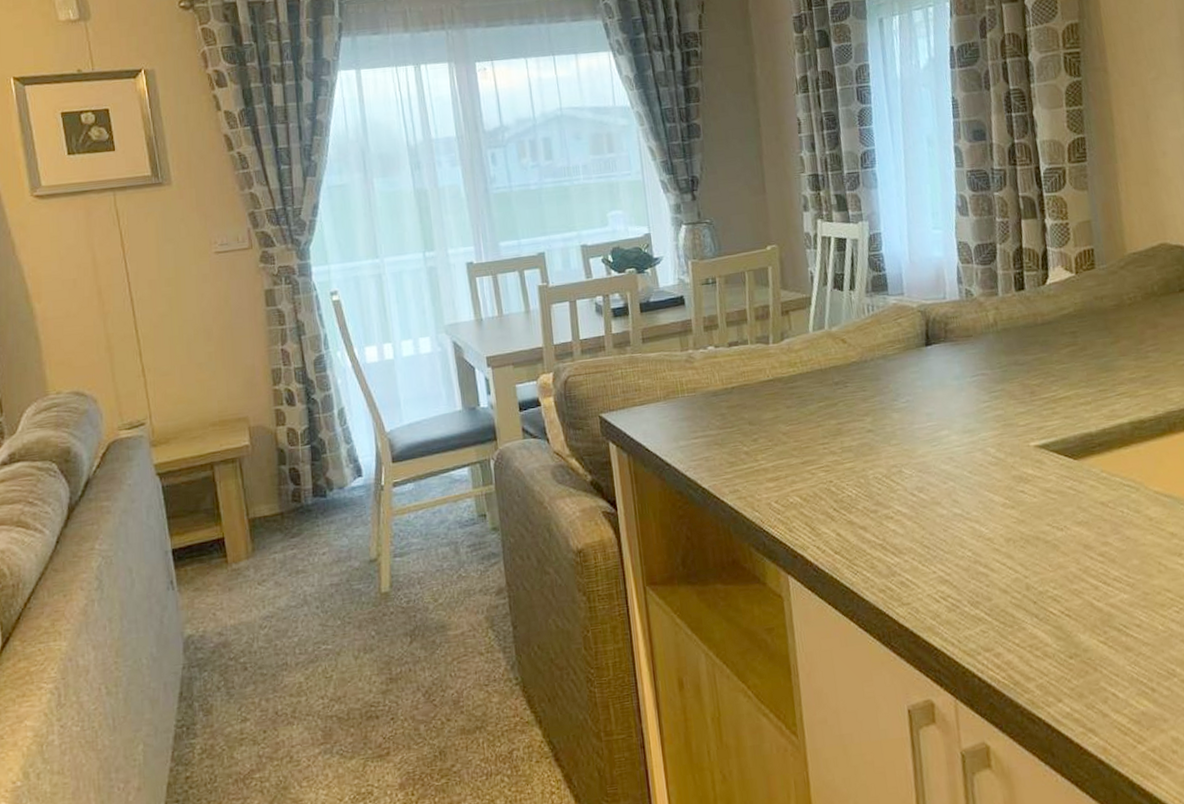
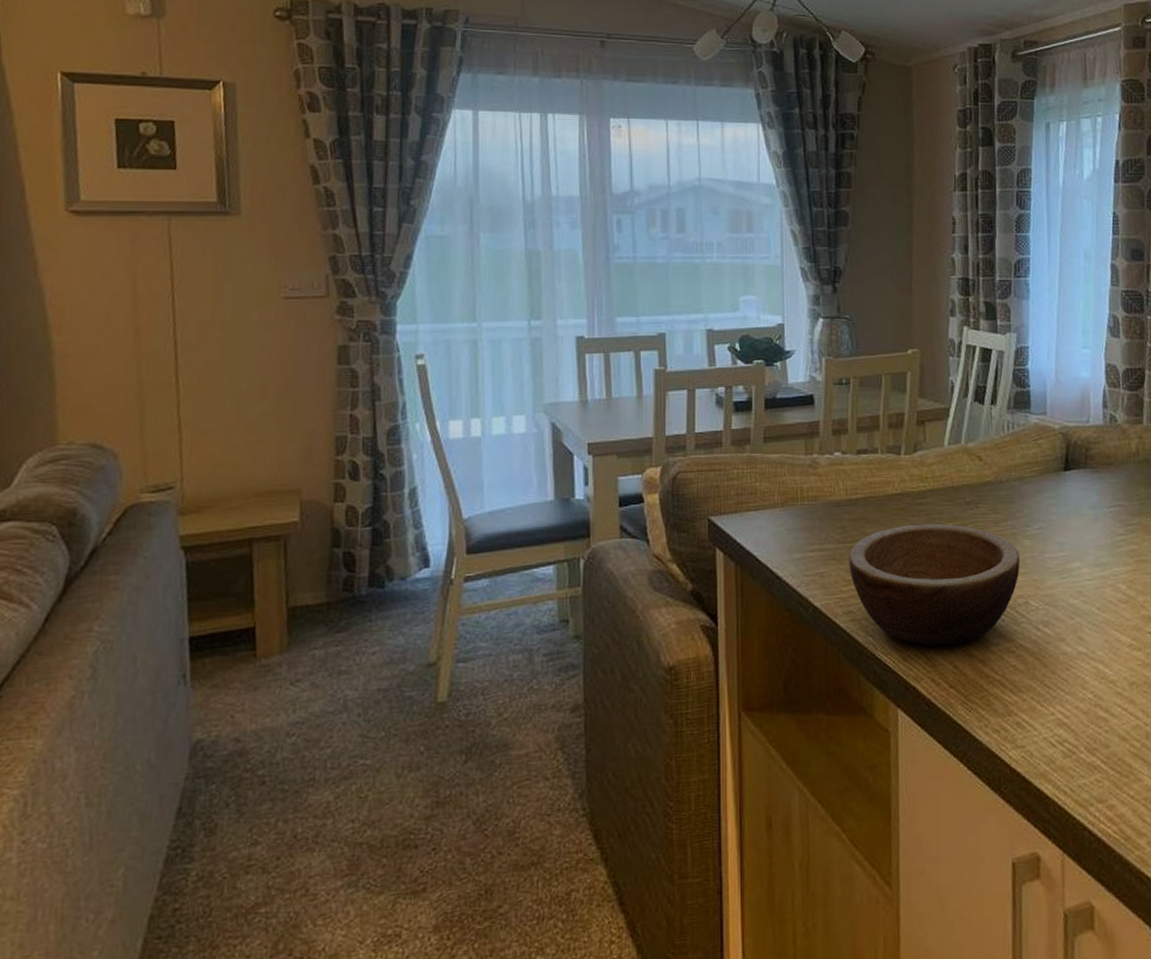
bowl: none [729,404,891,517] -> present [848,523,1021,646]

